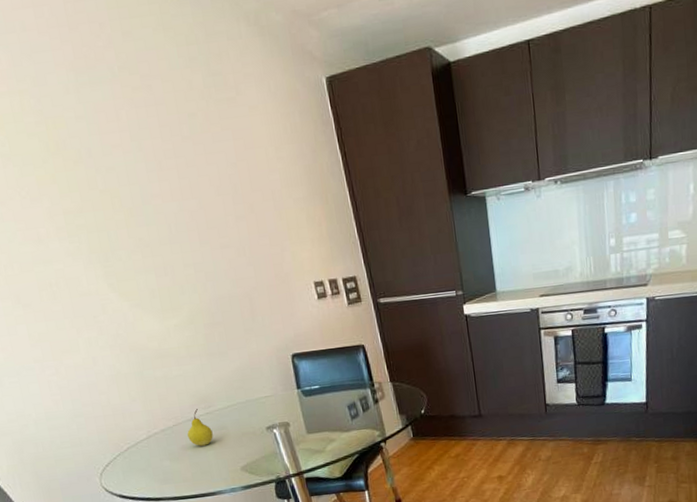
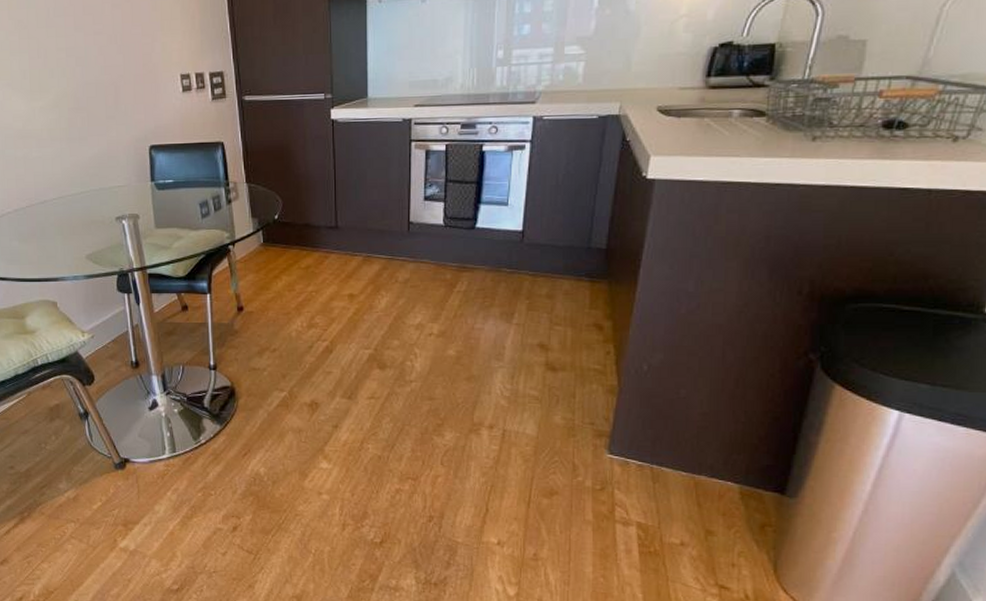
fruit: present [187,409,213,446] -> none [39,192,63,230]

